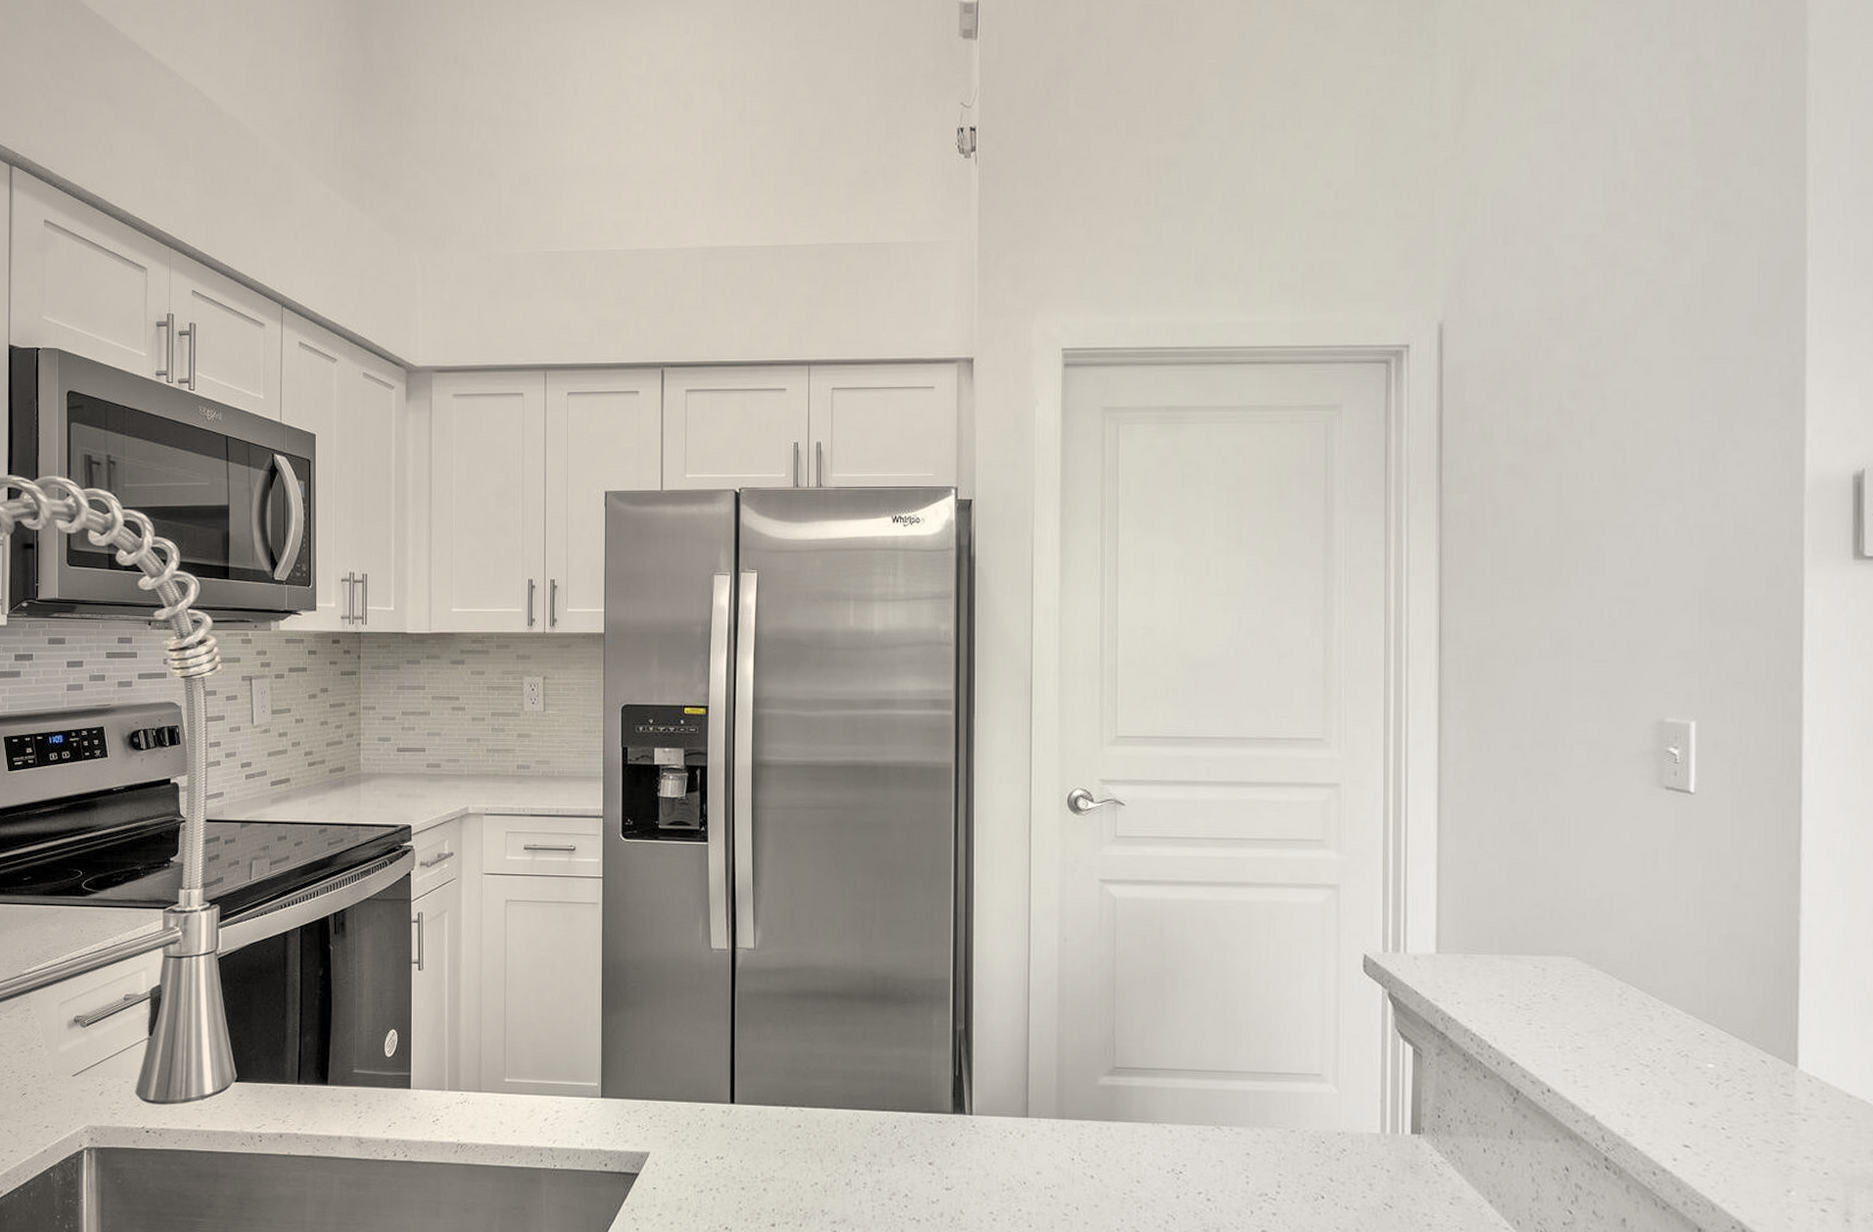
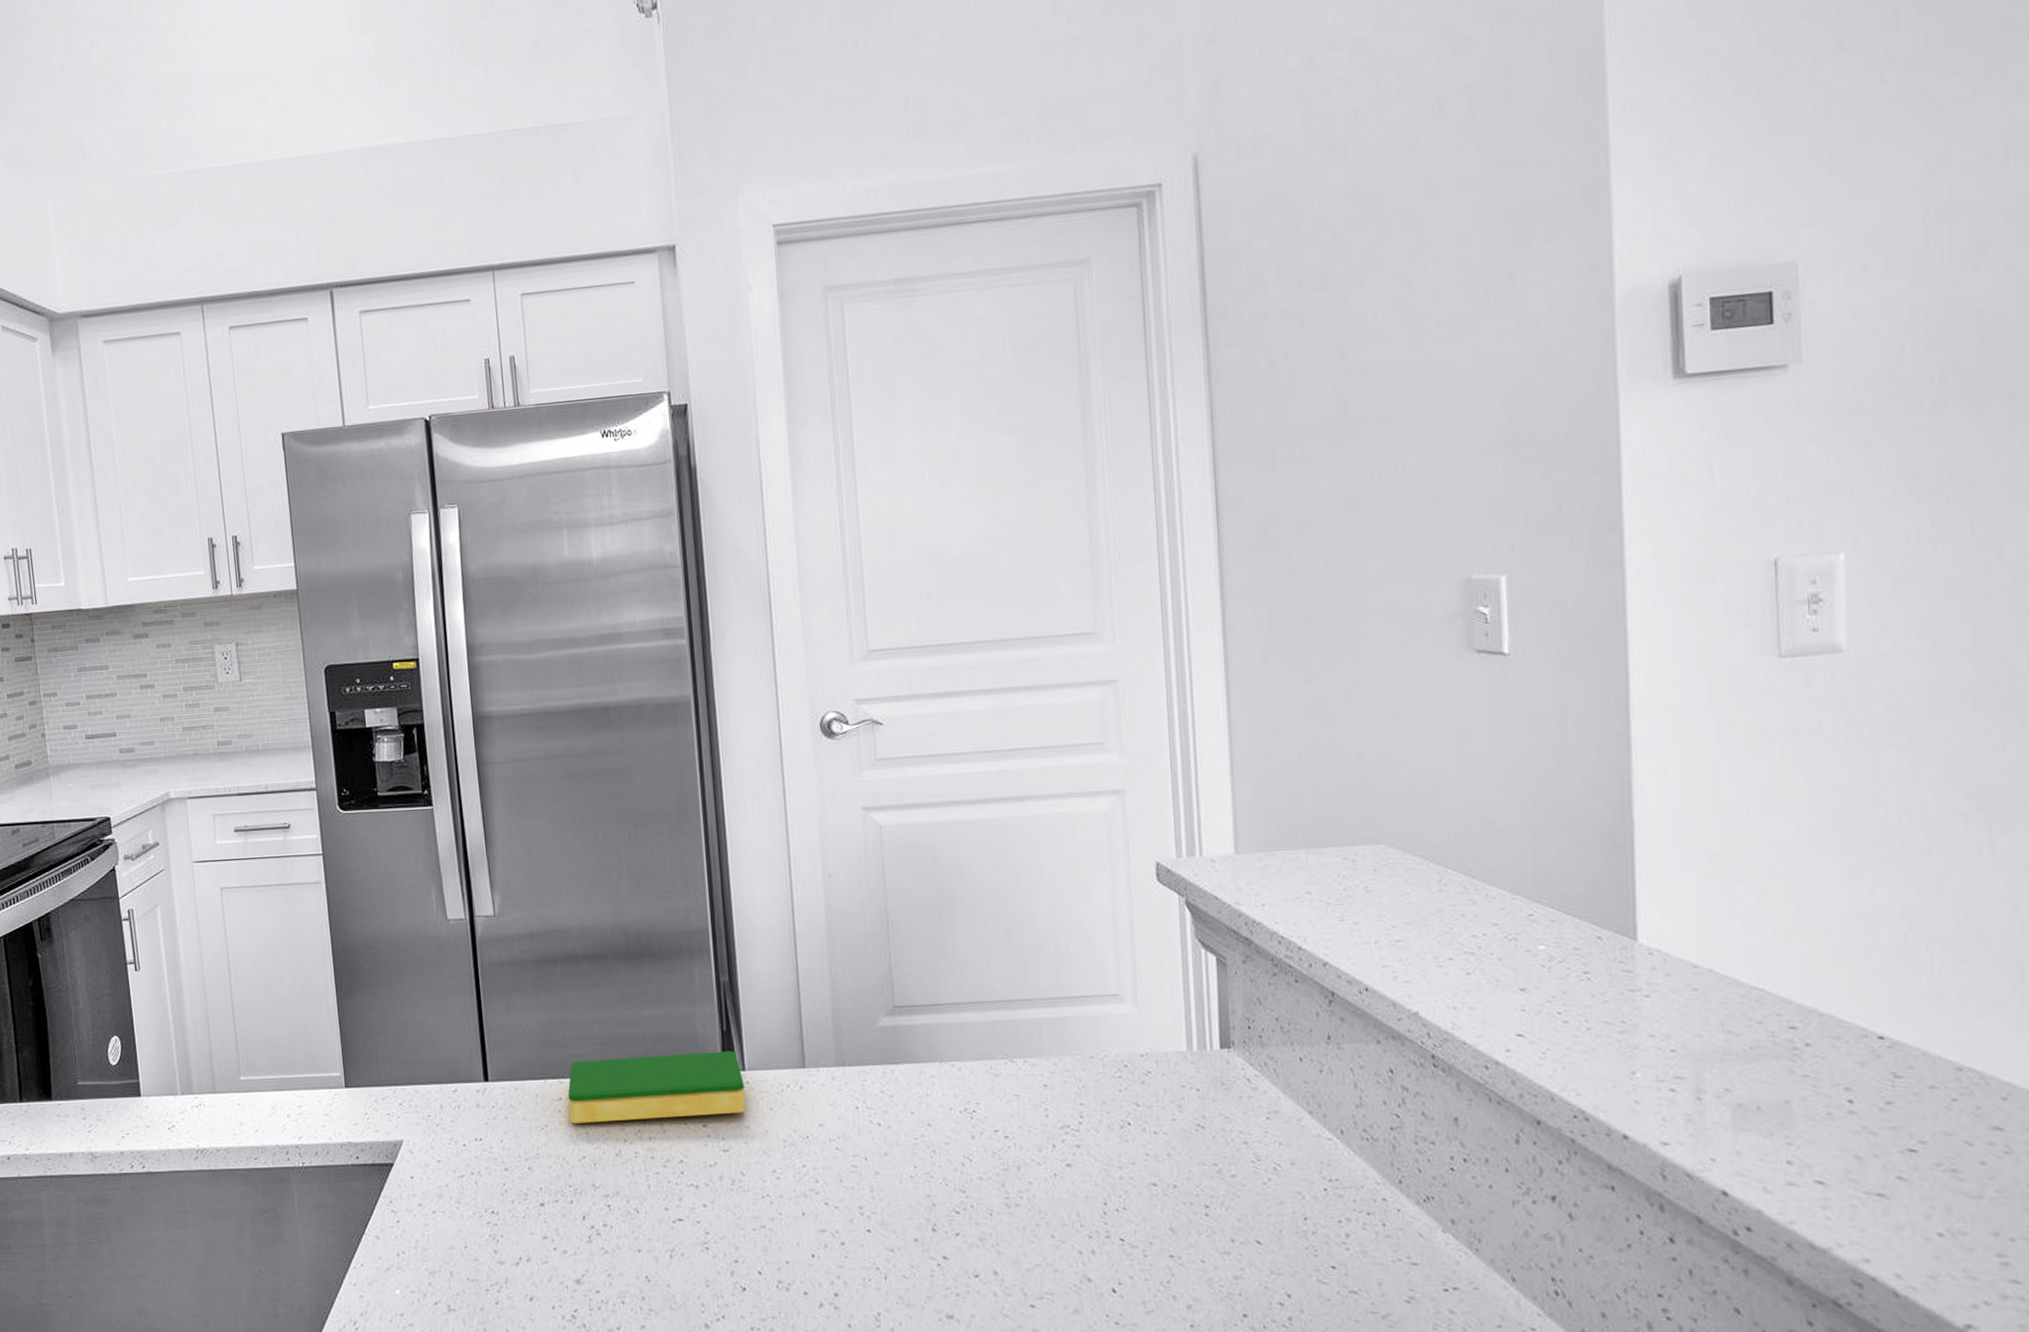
dish sponge: none [806,1091,970,1155] -> present [567,1051,746,1124]

